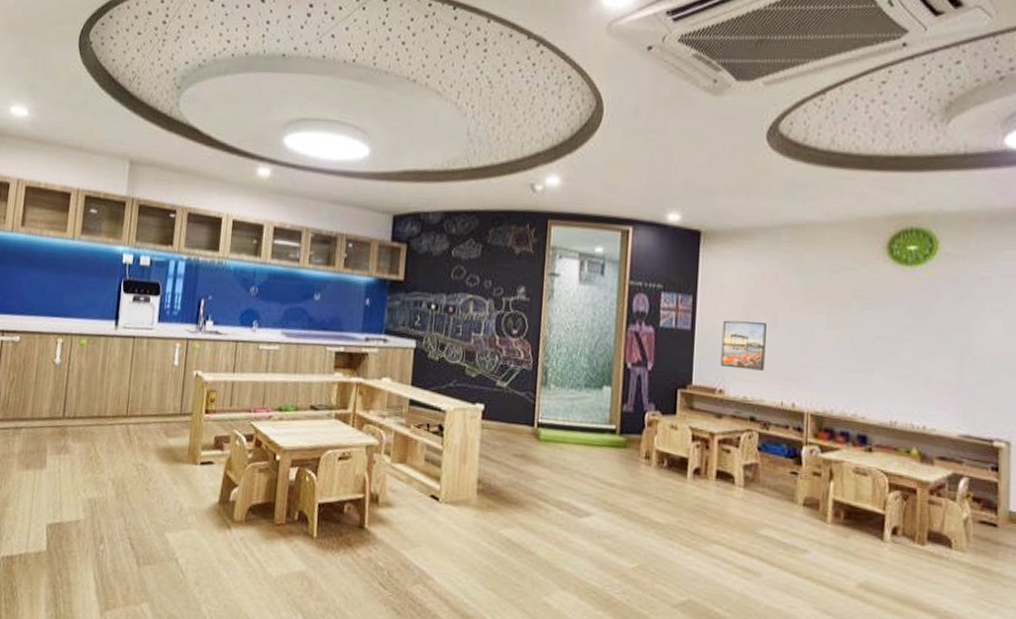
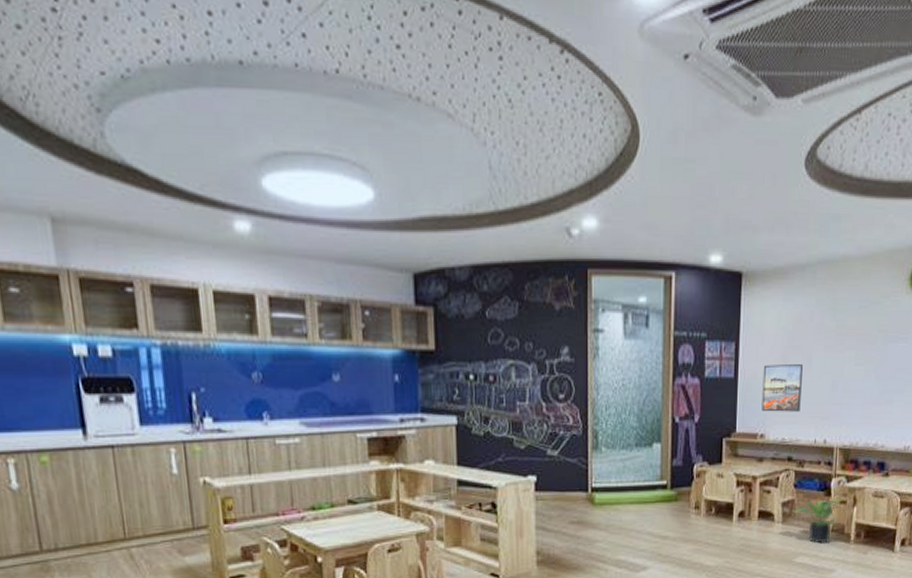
potted plant: none [756,466,817,518] -> present [793,498,843,544]

